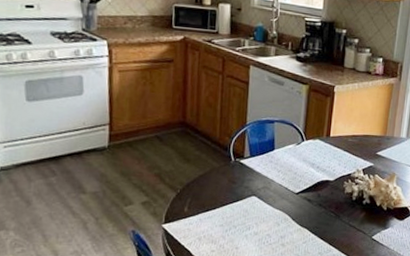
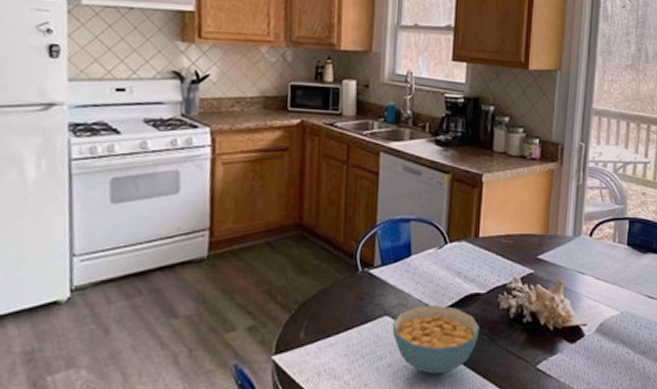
cereal bowl: none [258,188,328,242] -> present [392,304,479,375]

